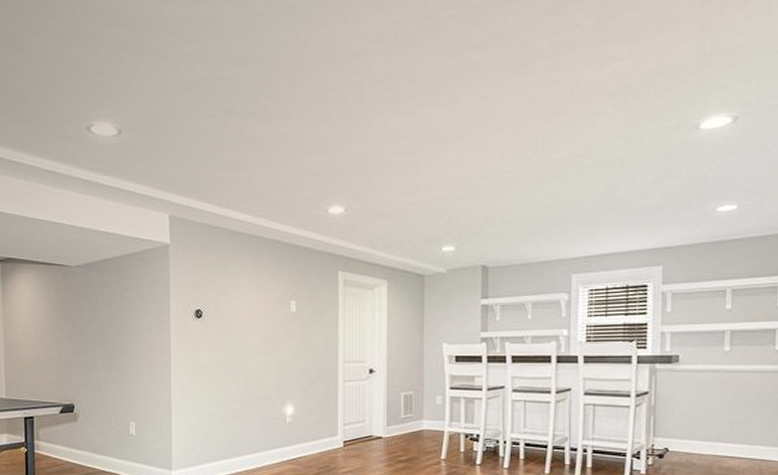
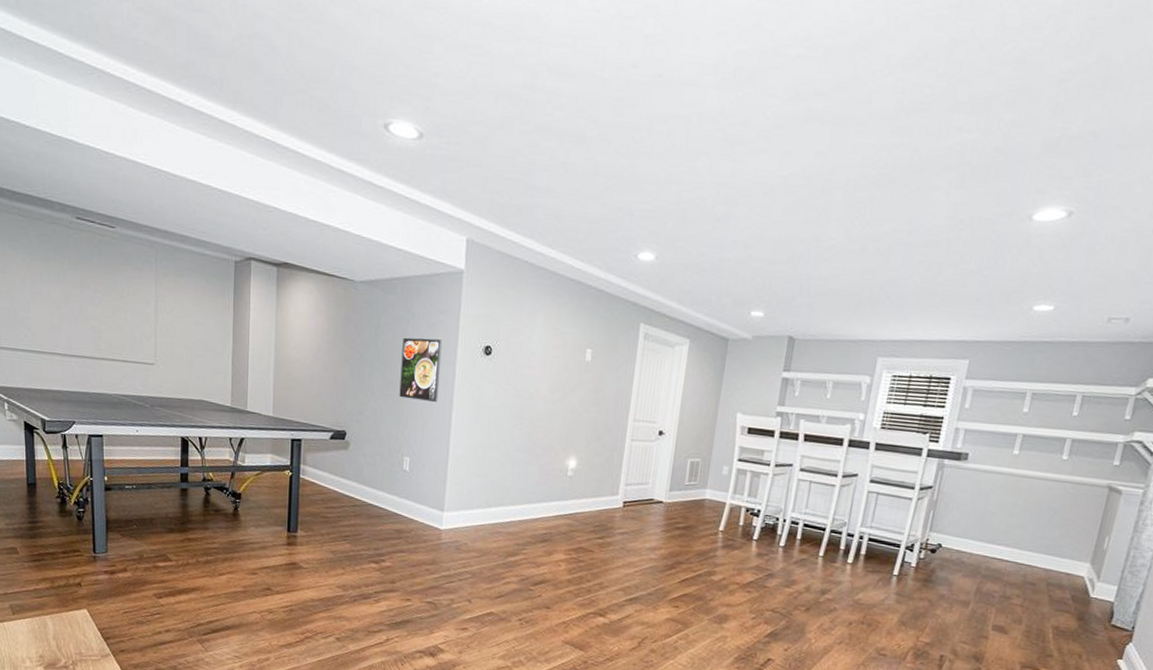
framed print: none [119,309,157,367] -> present [399,337,443,402]

